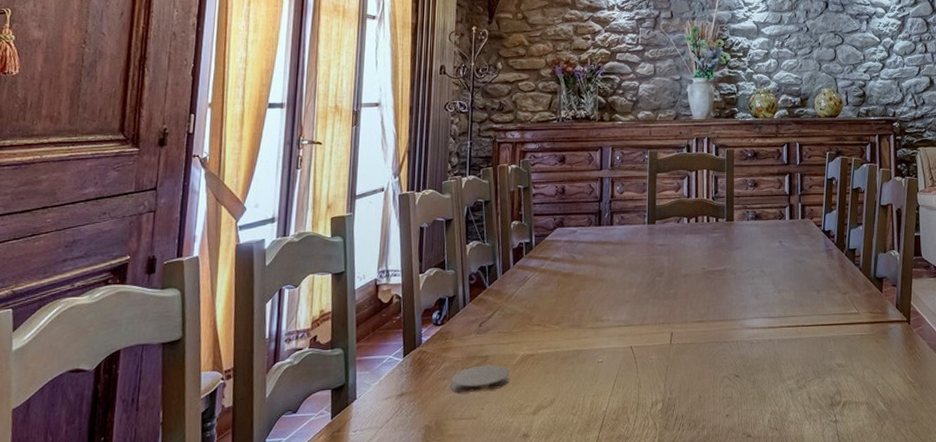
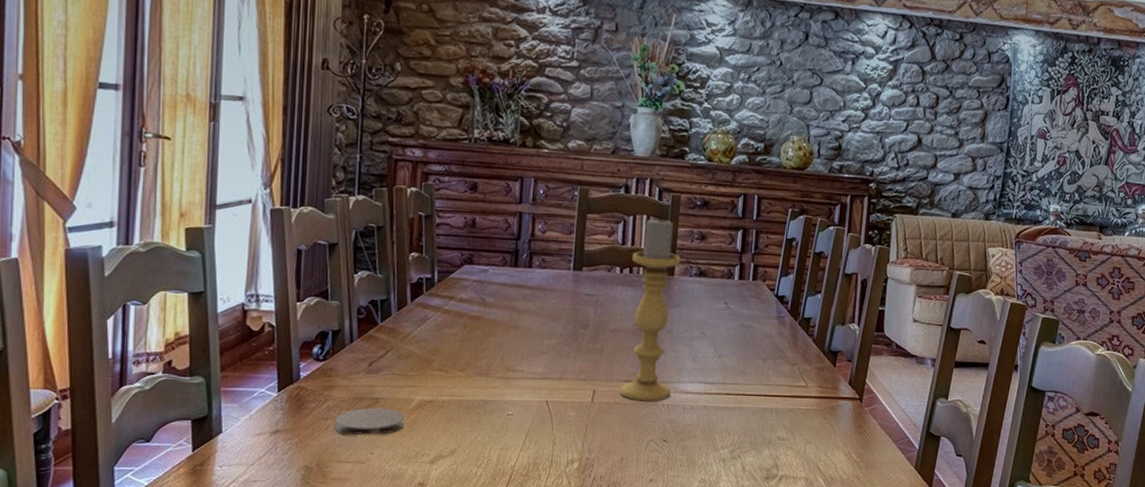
candle holder: none [694,170,739,340] -> present [620,217,681,402]

